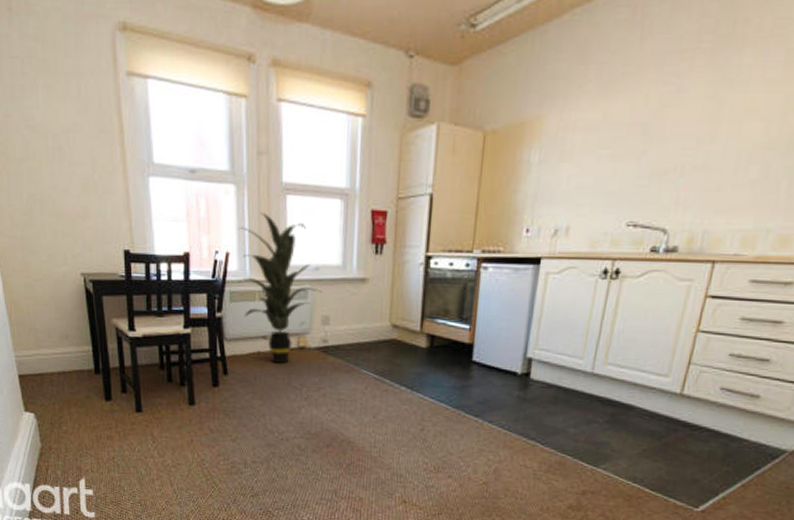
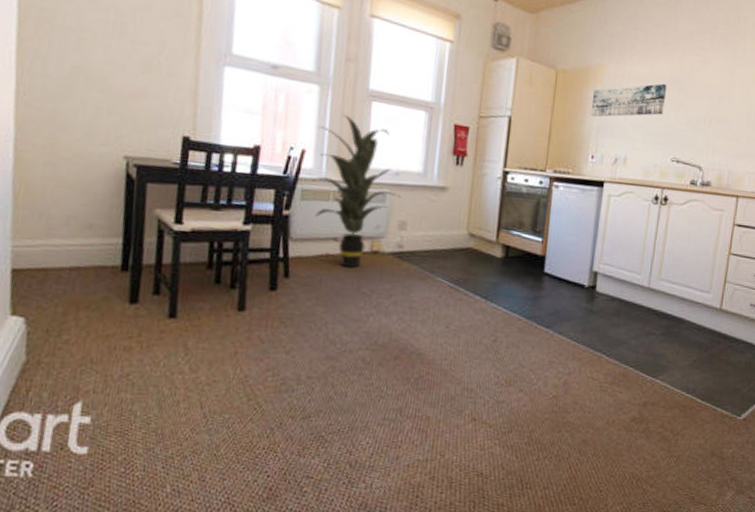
wall art: none [525,129,626,183] -> present [590,83,667,117]

